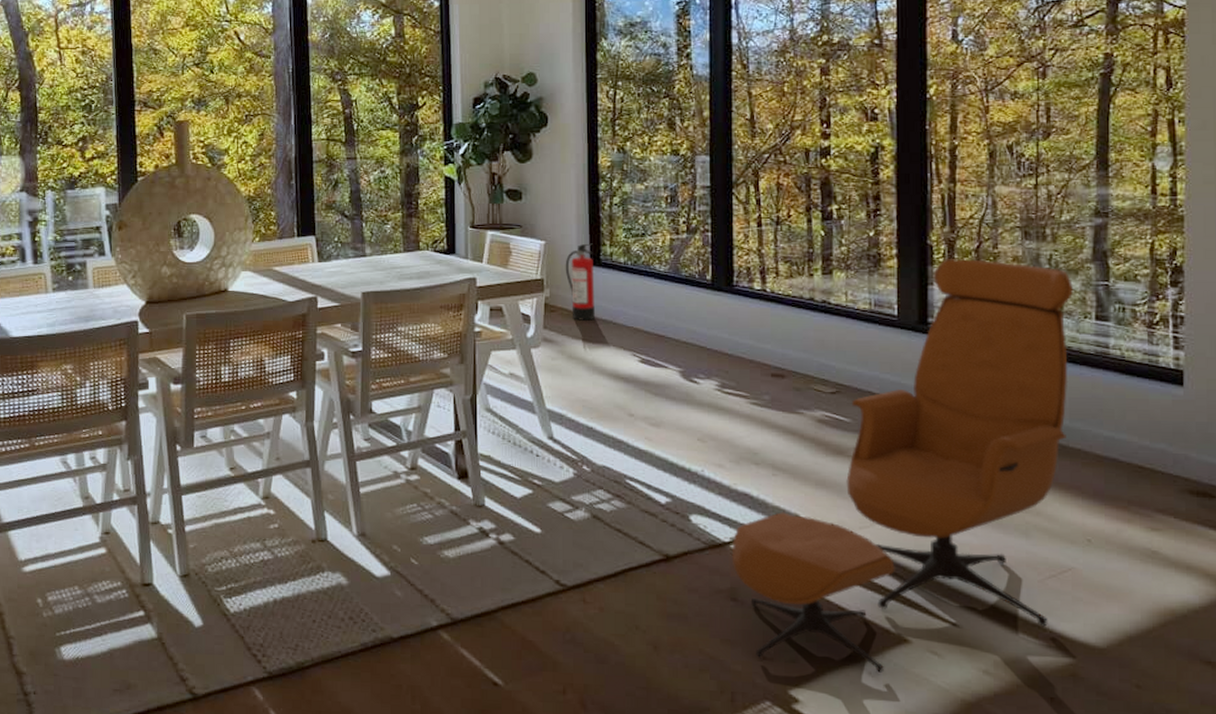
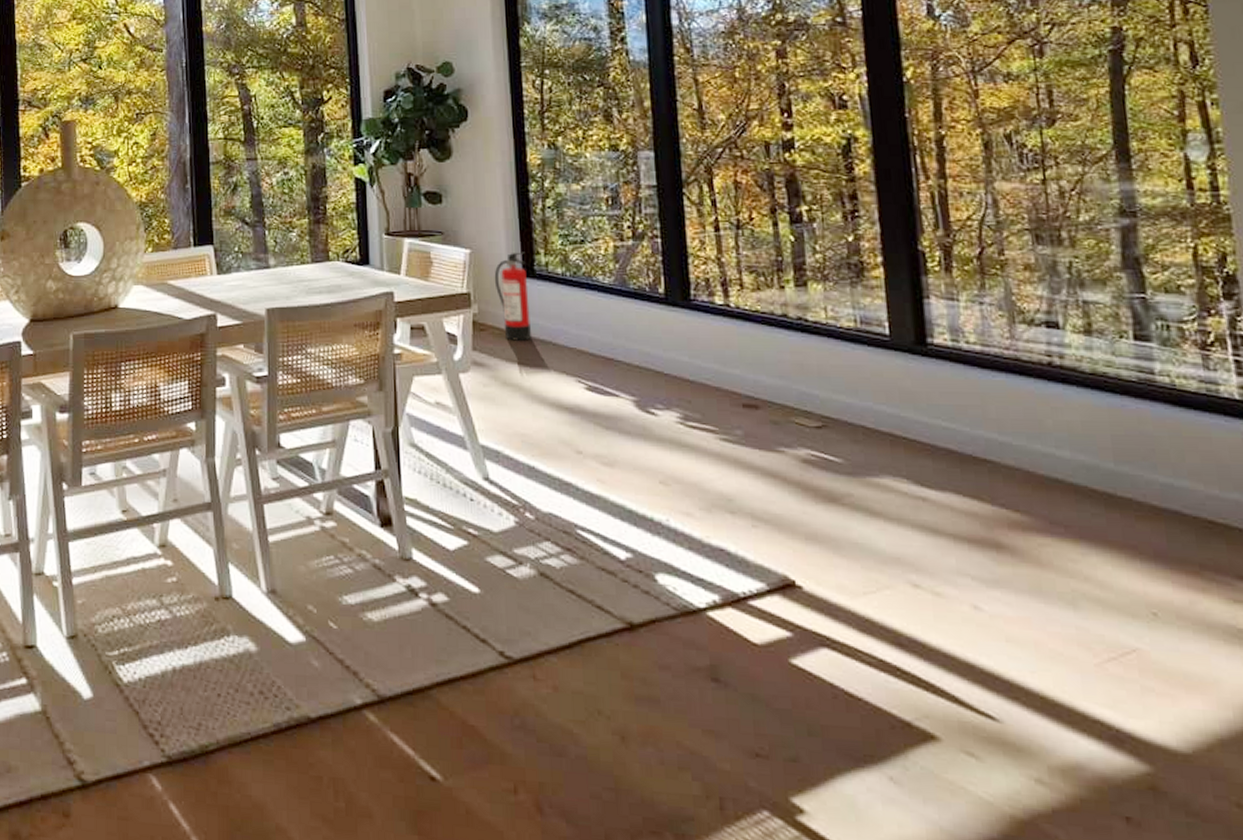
lounge chair: present [731,259,1074,673] -> none [708,267,1113,778]

